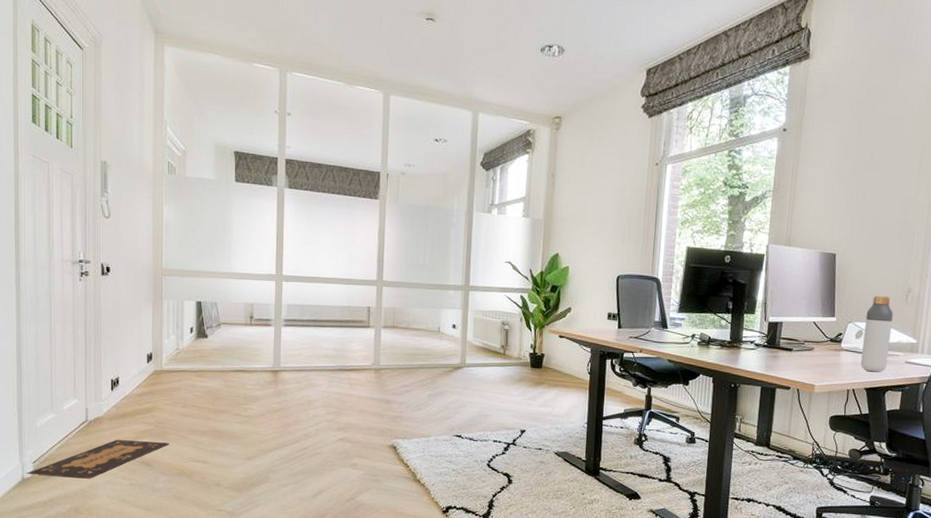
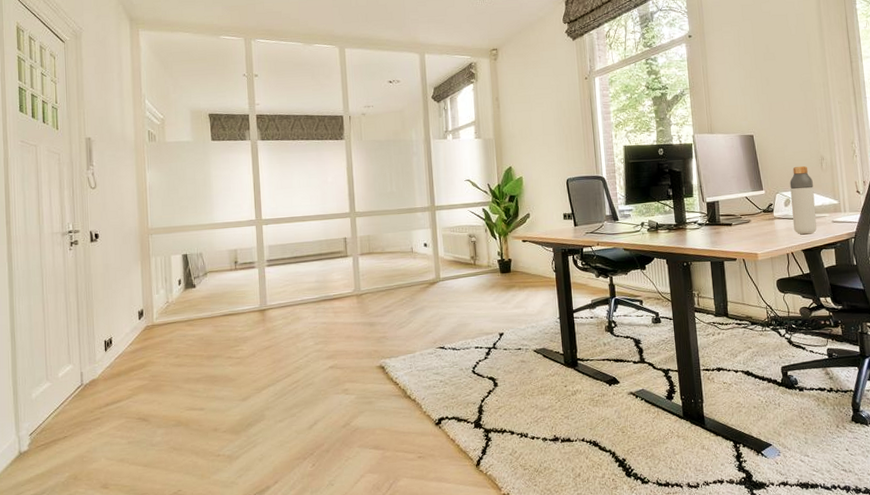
doormat: present [25,440,170,478] -> none [22,395,165,448]

